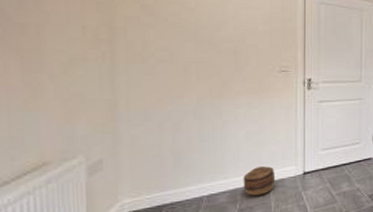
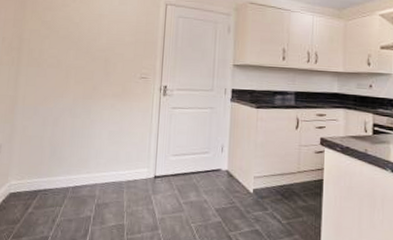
basket: present [243,165,275,196] -> none [101,164,129,193]

